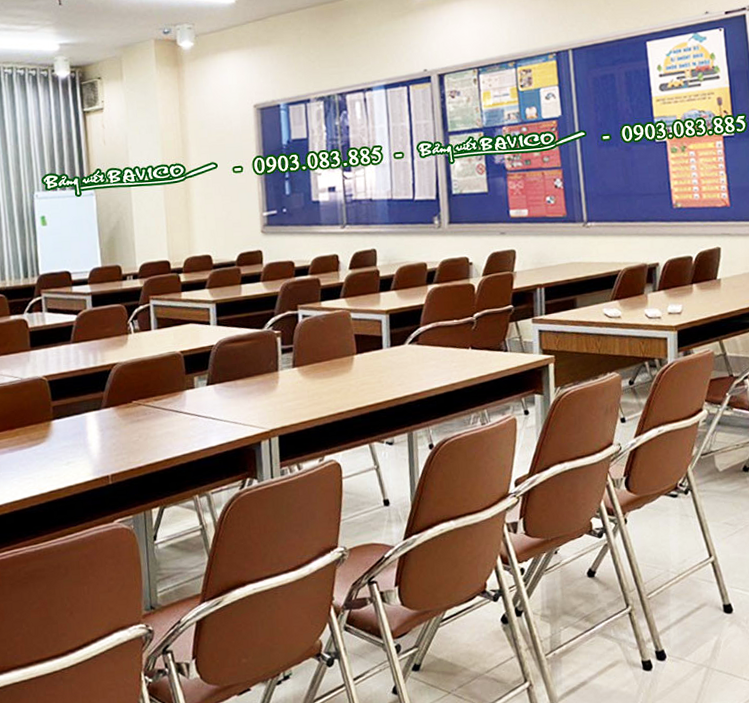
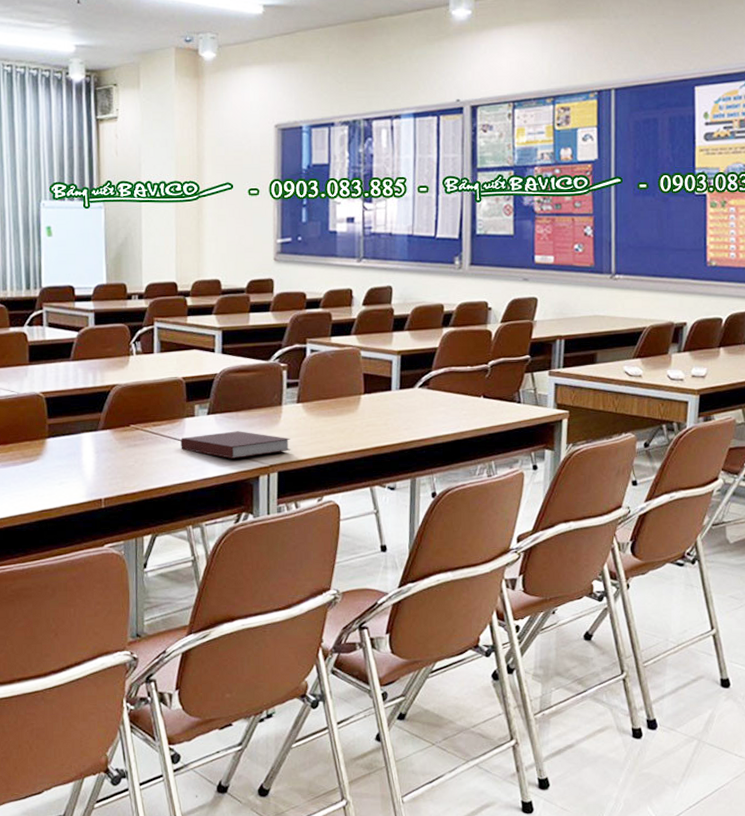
notebook: none [182,399,290,427] -> present [180,431,291,459]

